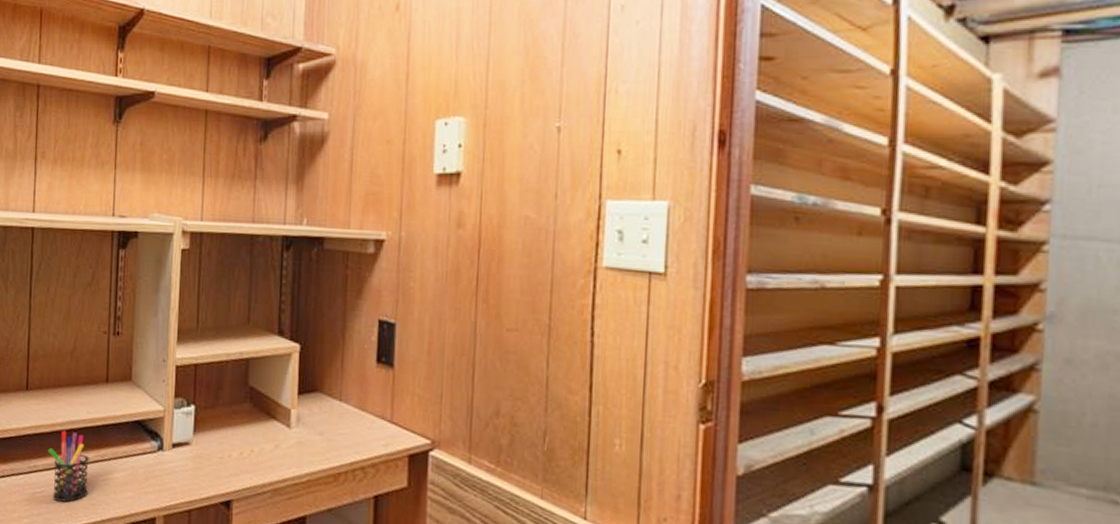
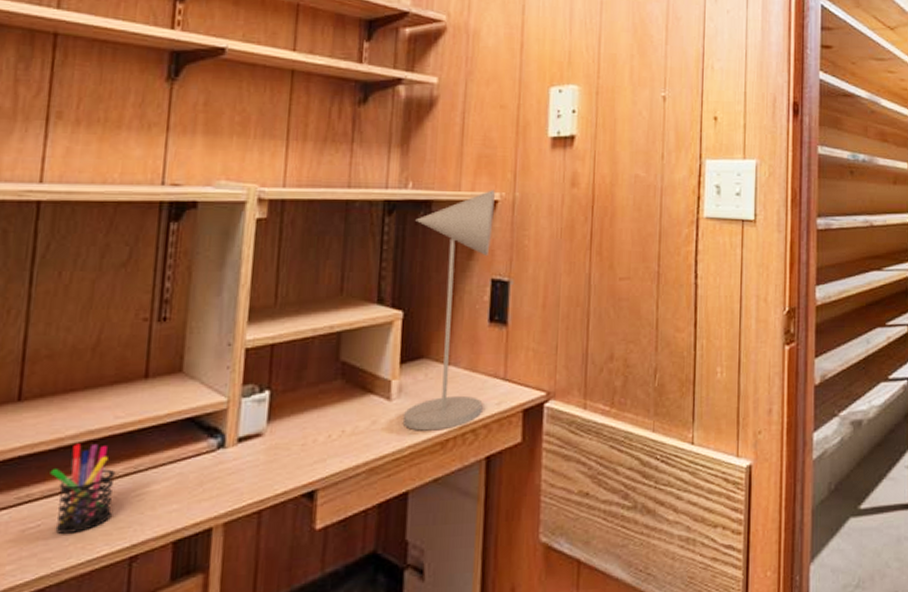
desk lamp: none [300,228,382,463] -> present [402,189,495,431]

